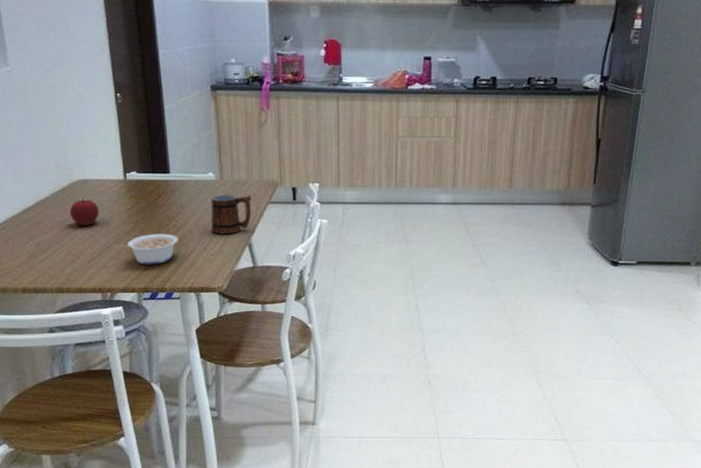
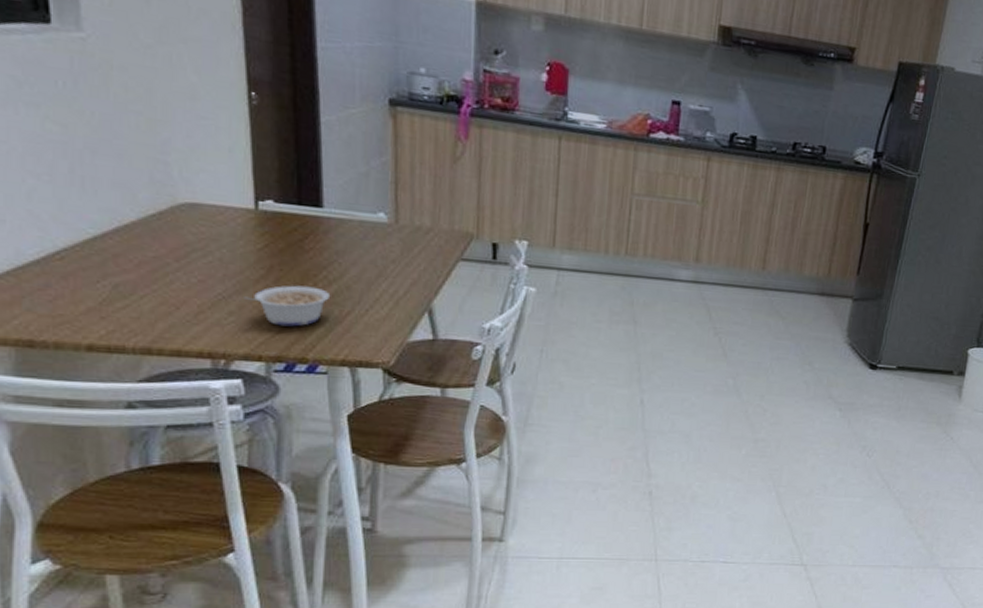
apple: present [69,198,99,226] -> none [168,229,214,267]
mug: present [211,195,252,234] -> none [378,243,437,295]

